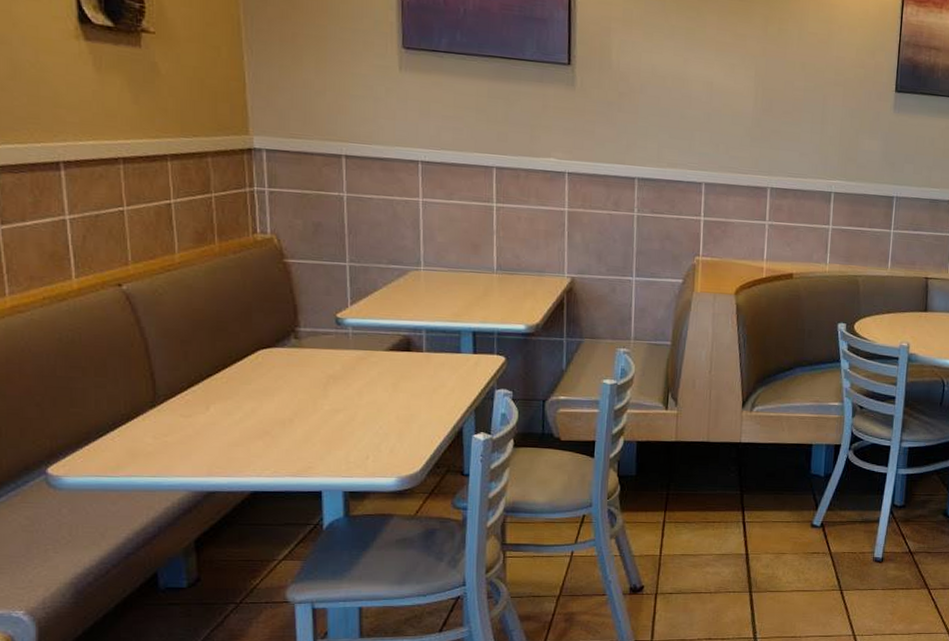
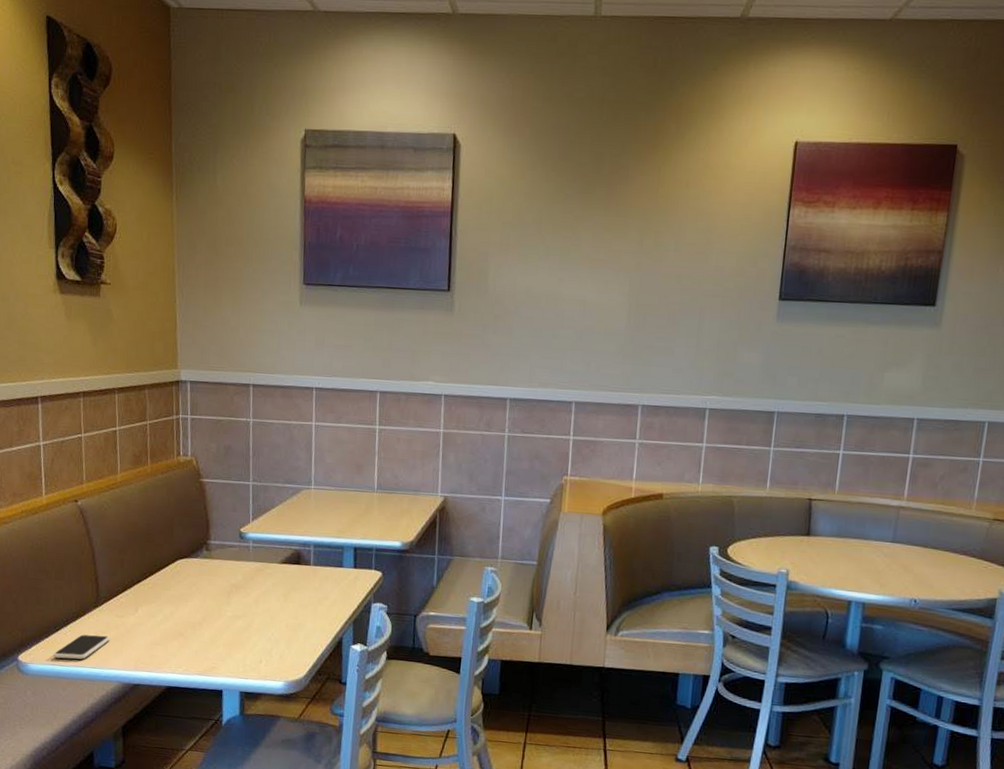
smartphone: none [96,438,174,469] -> present [53,634,110,660]

